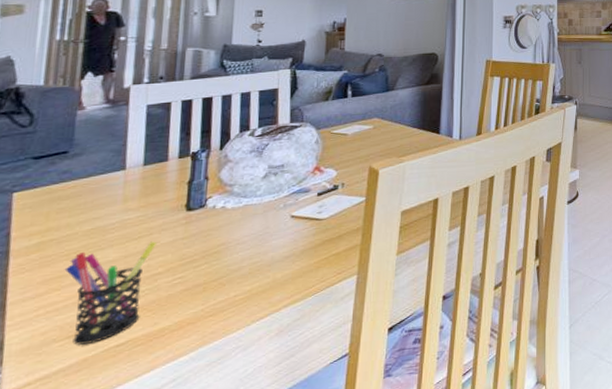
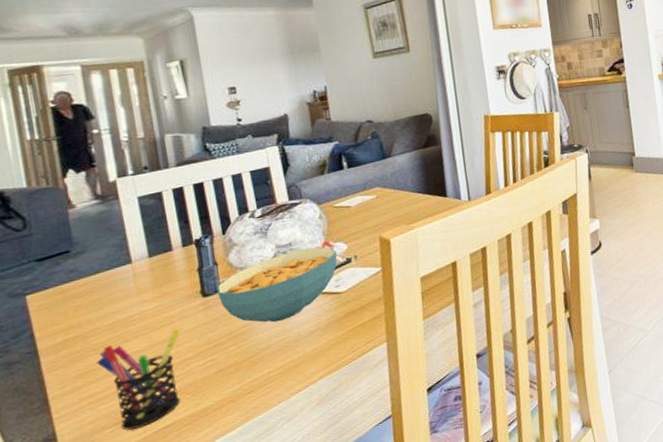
cereal bowl: none [201,171,326,244] -> present [216,246,338,323]

